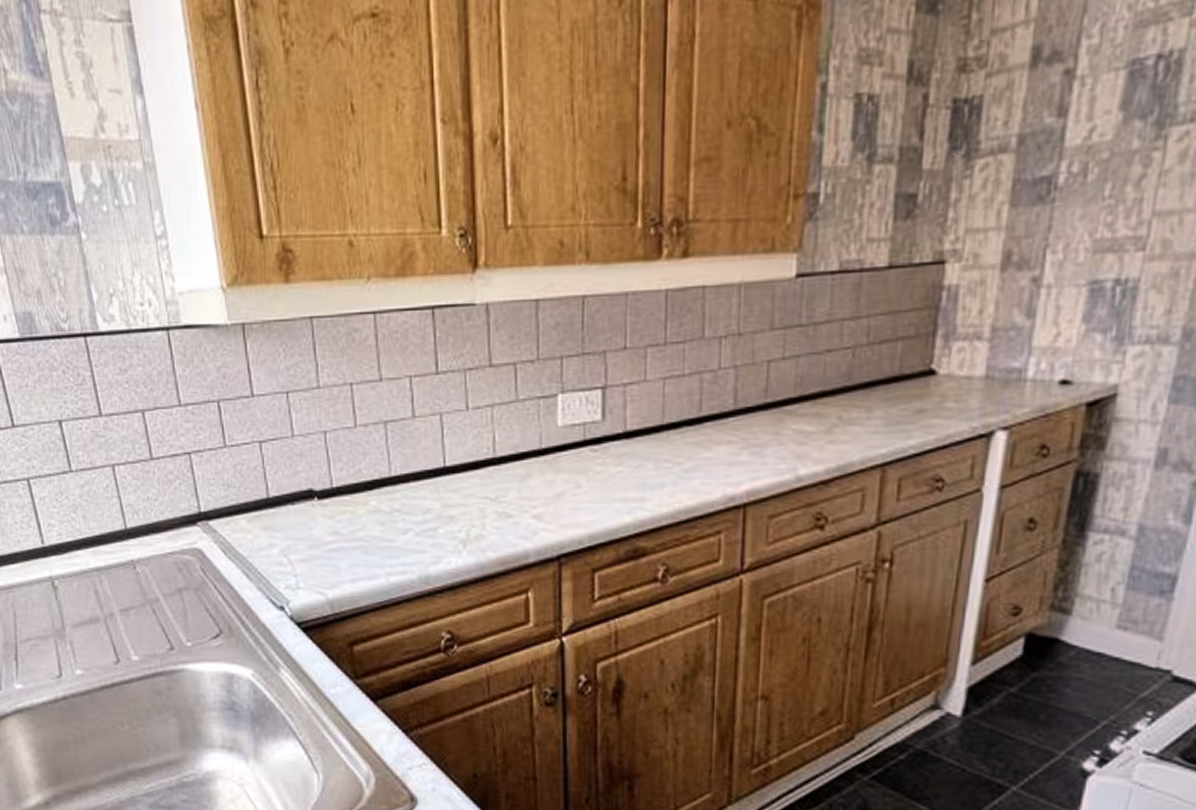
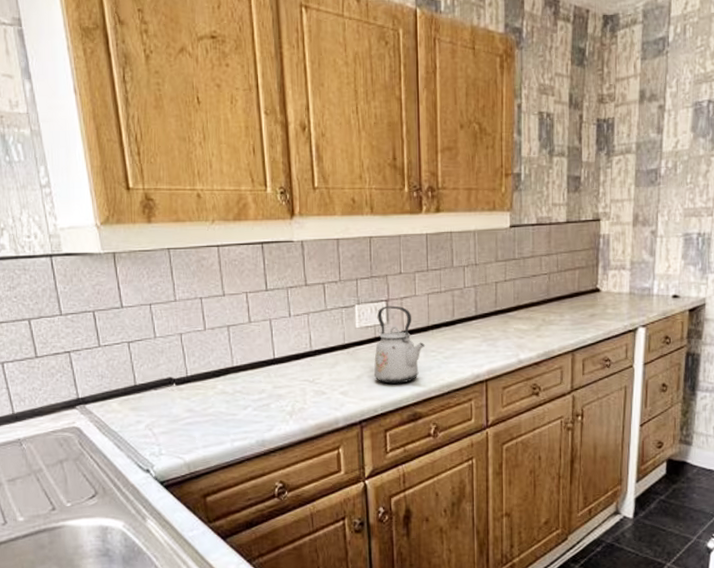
kettle: none [581,395,657,506] -> present [374,305,426,384]

